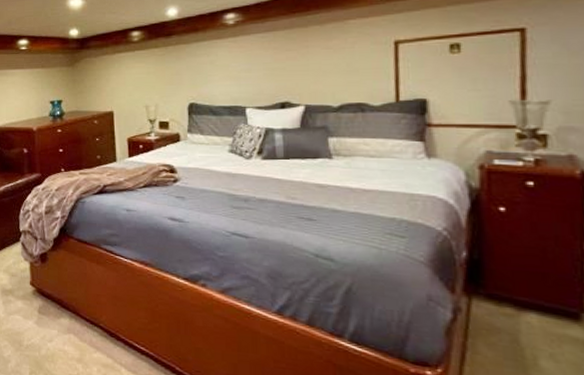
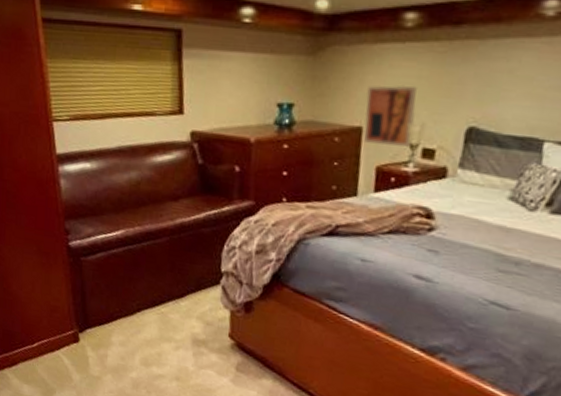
wall art: none [113,79,151,122] -> present [364,85,417,147]

